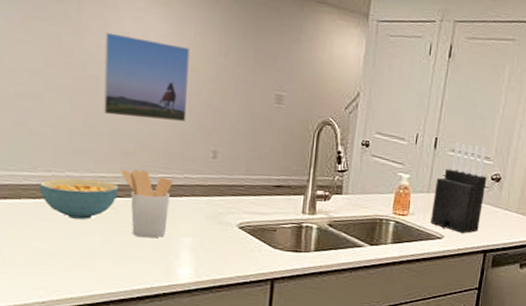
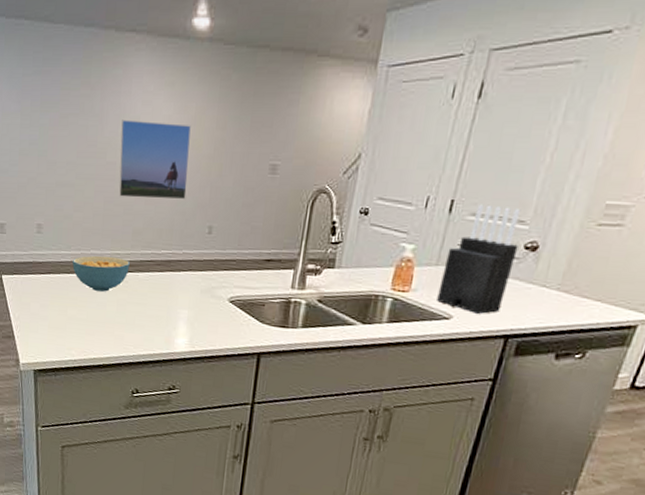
utensil holder: present [121,169,174,238] -> none [132,246,174,310]

